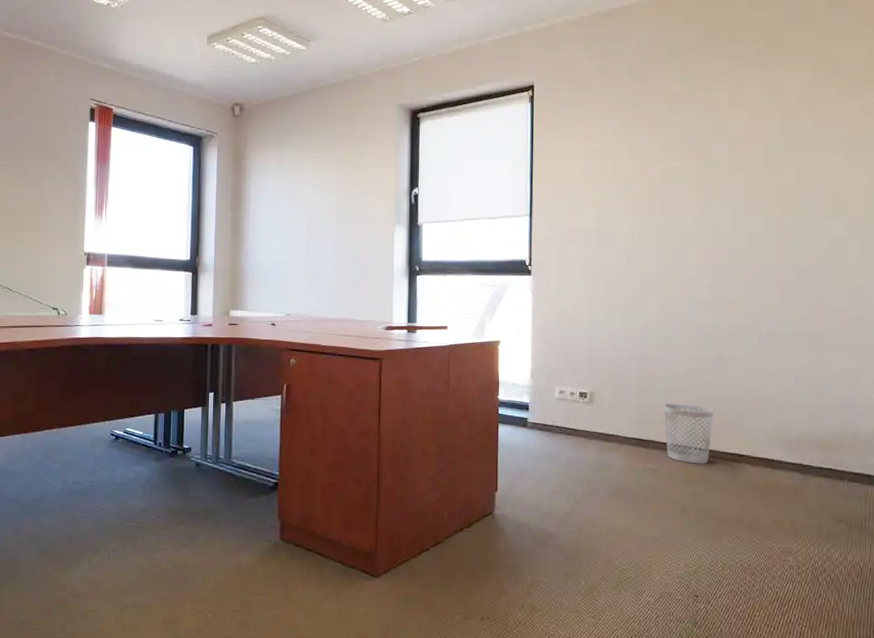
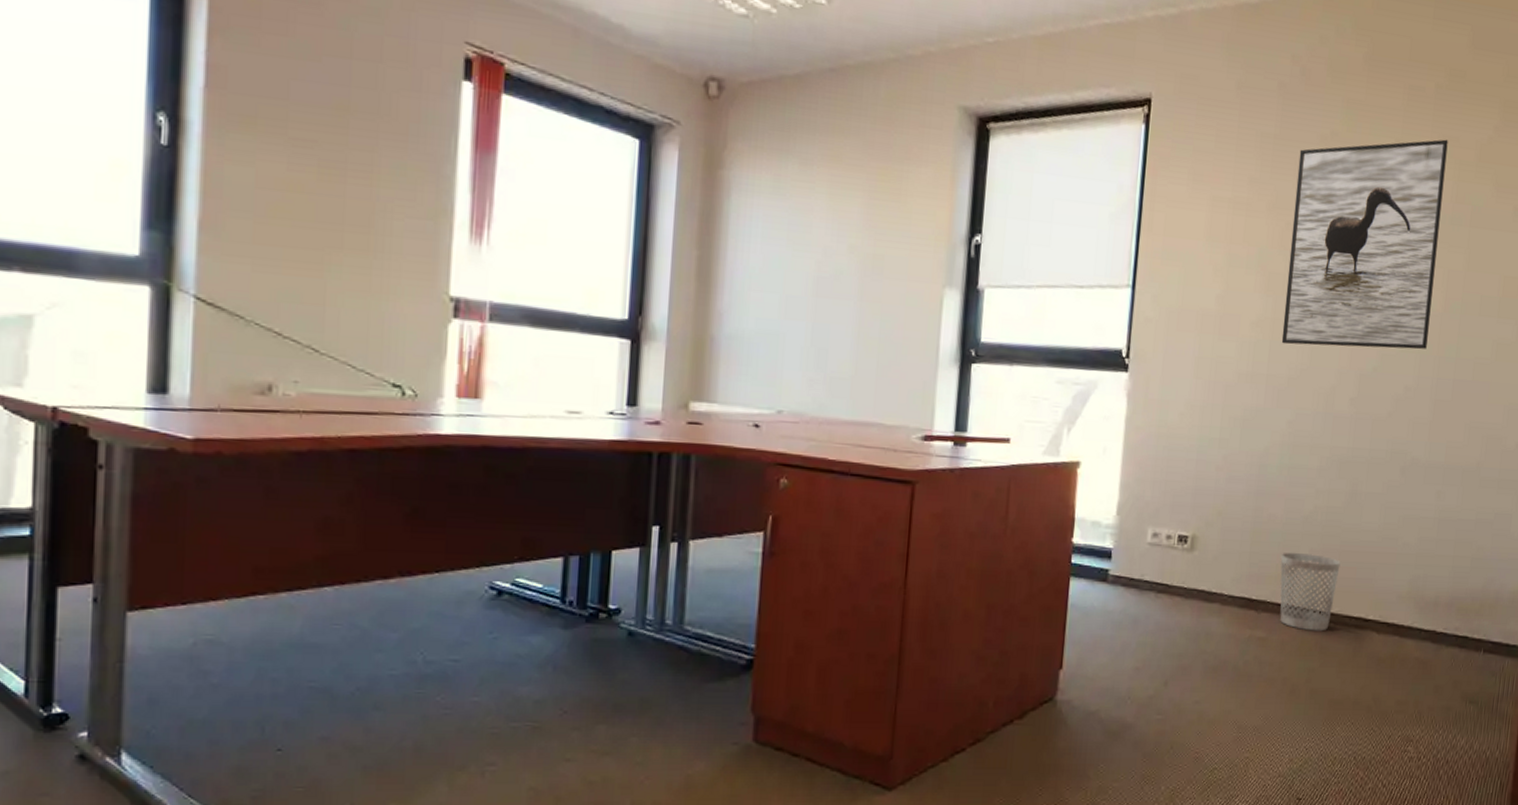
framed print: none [649,90,772,249] -> present [1281,139,1448,350]

